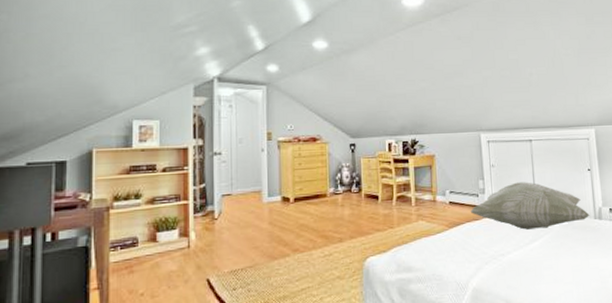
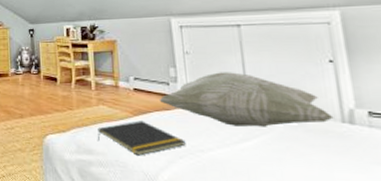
notepad: none [416,232,491,267] -> present [97,120,186,156]

